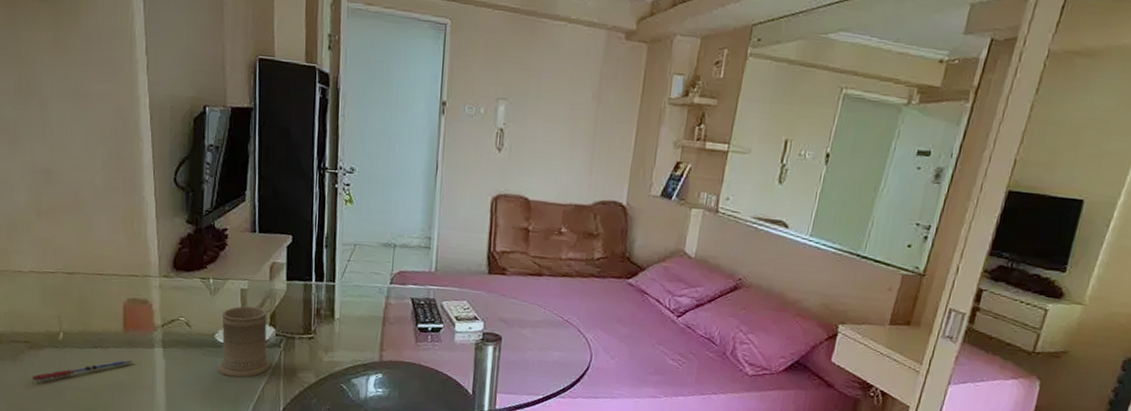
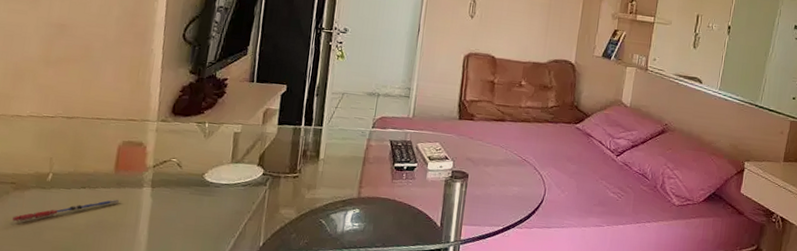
mug: present [218,306,283,378] -> none [203,147,271,215]

